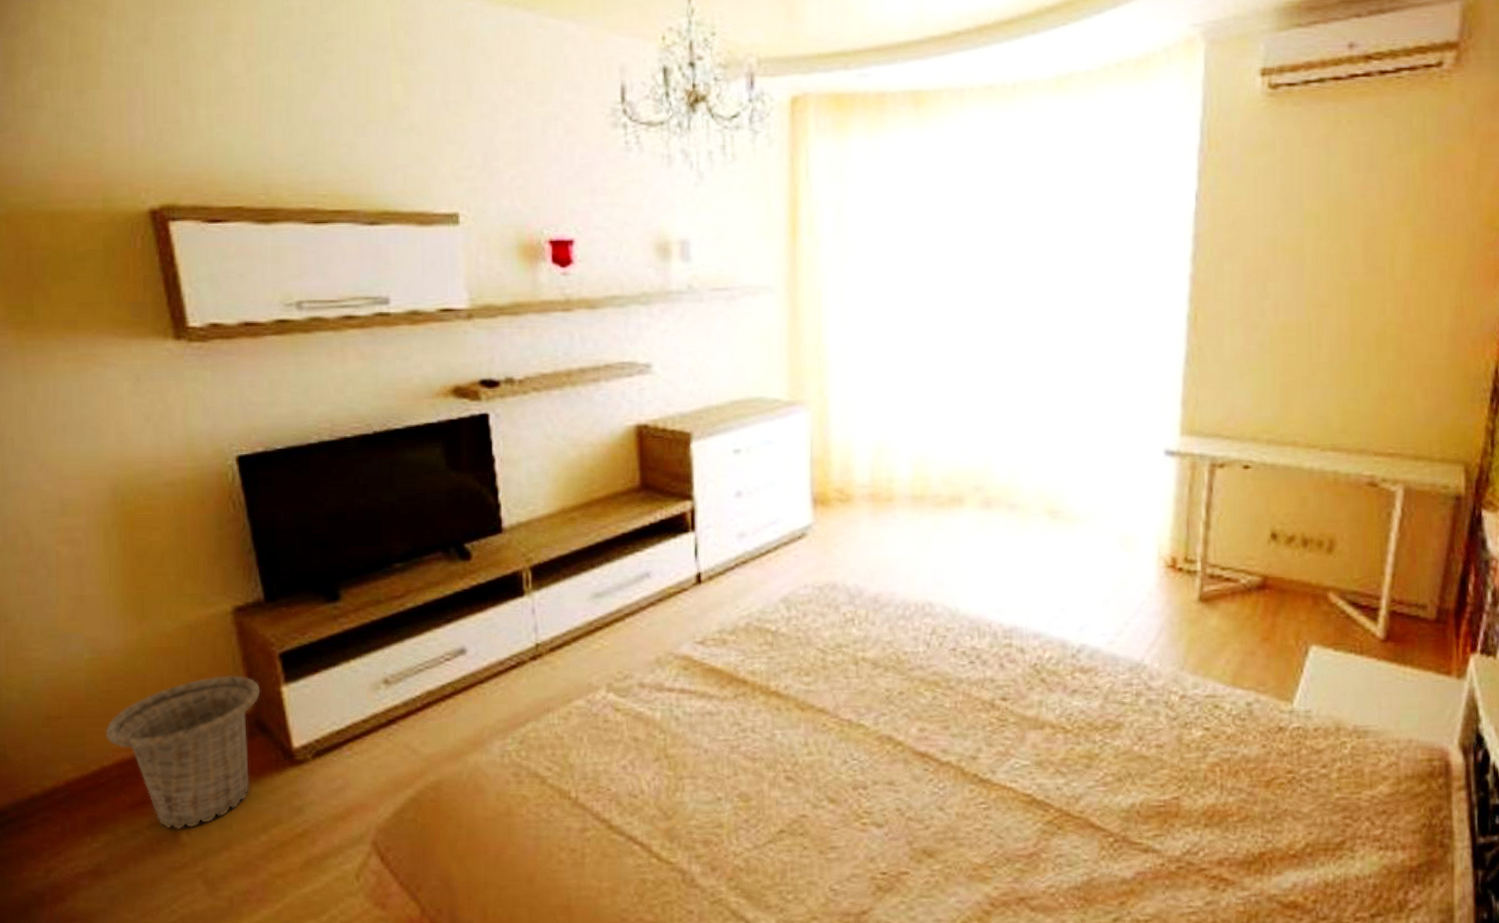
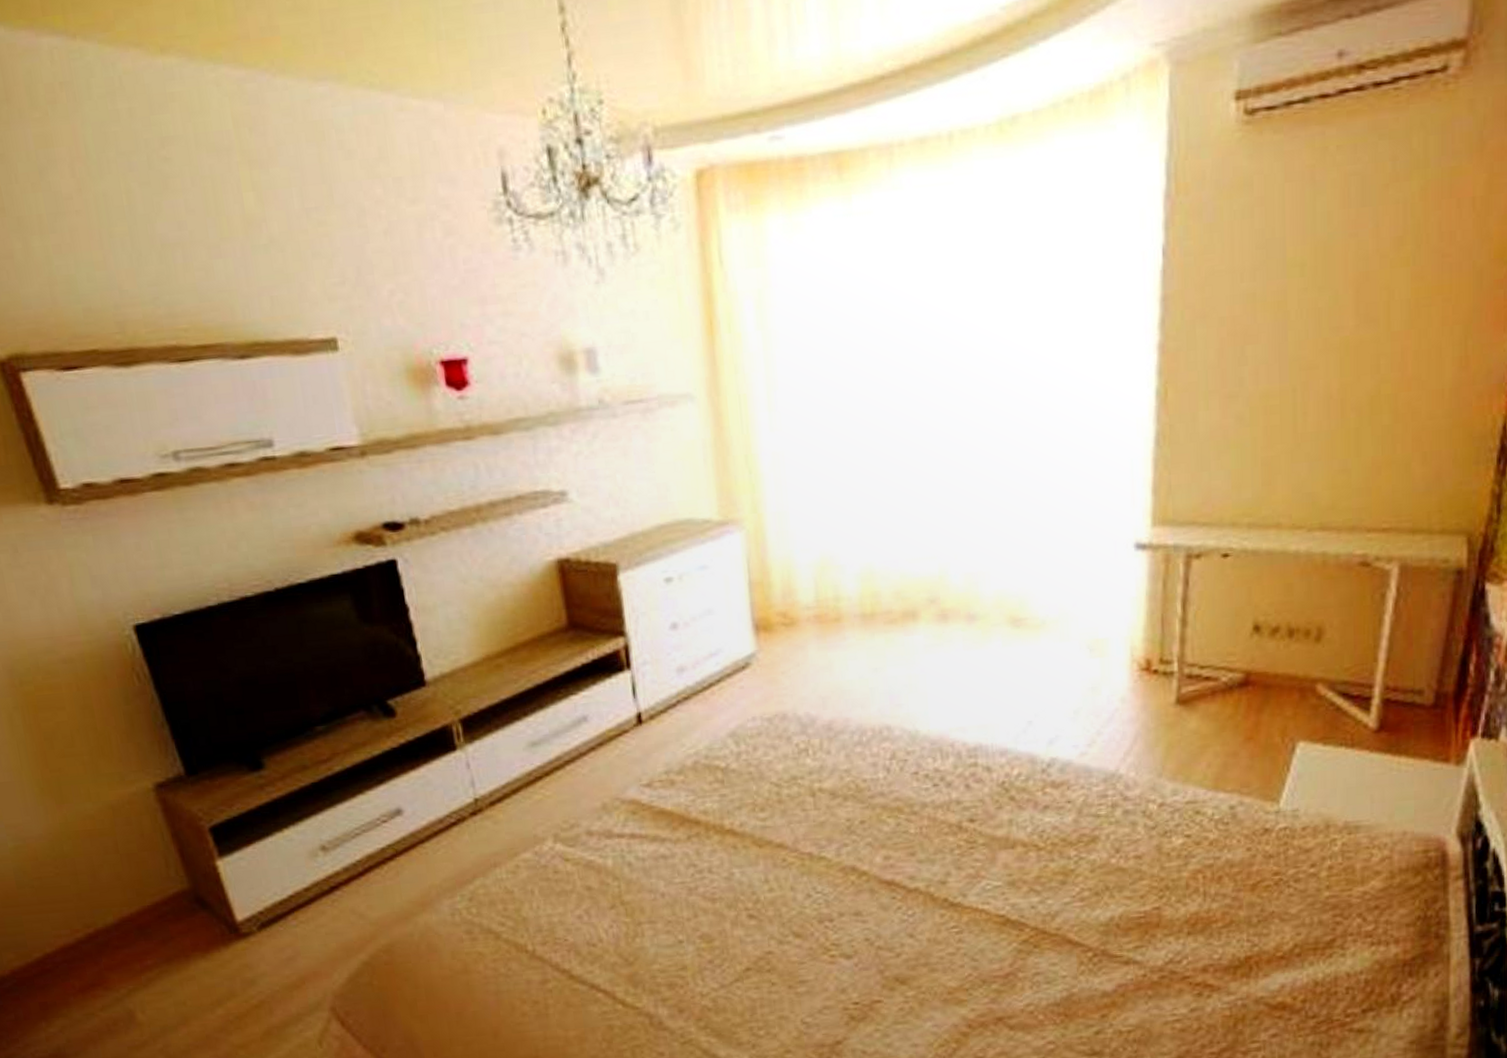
basket: present [105,676,261,829] -> none [43,853,198,1009]

